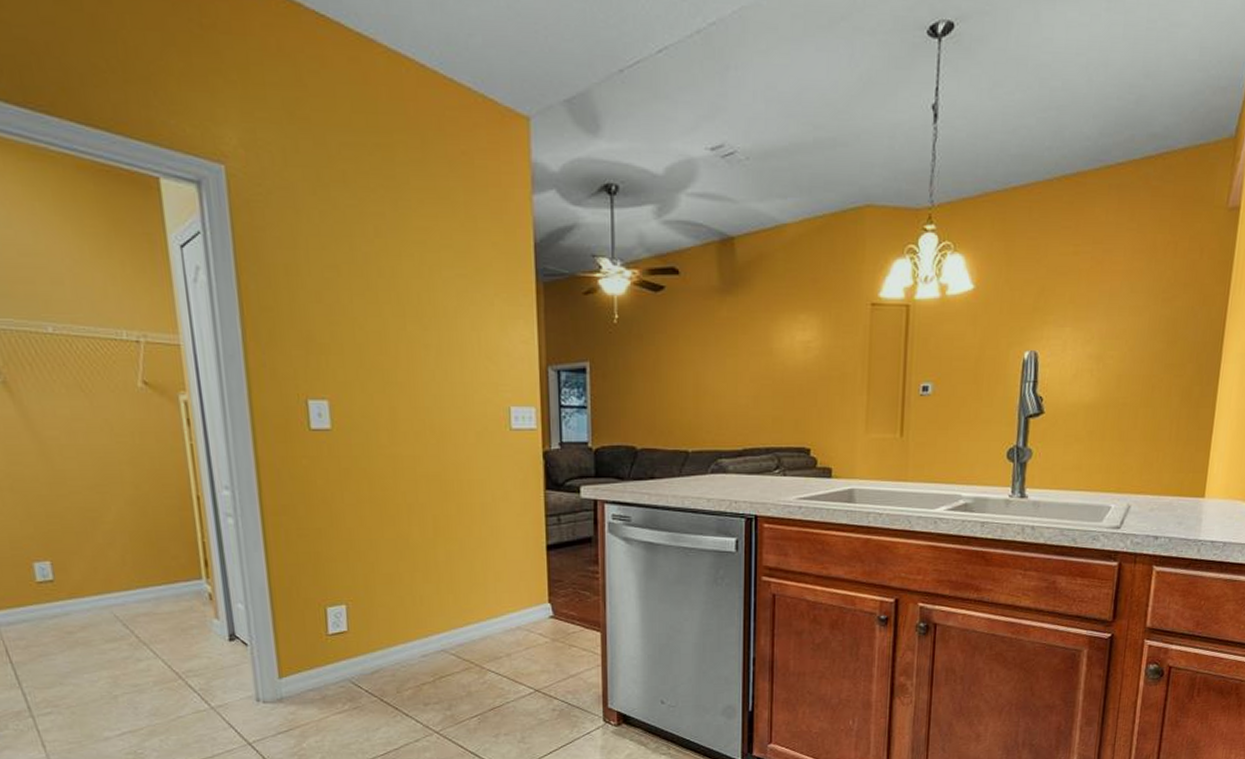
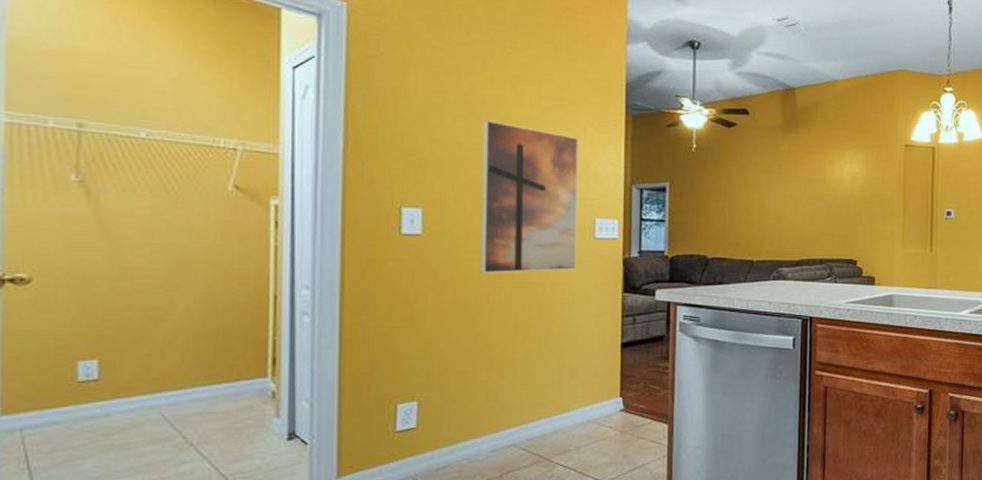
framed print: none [380,296,493,470] -> present [481,120,578,273]

